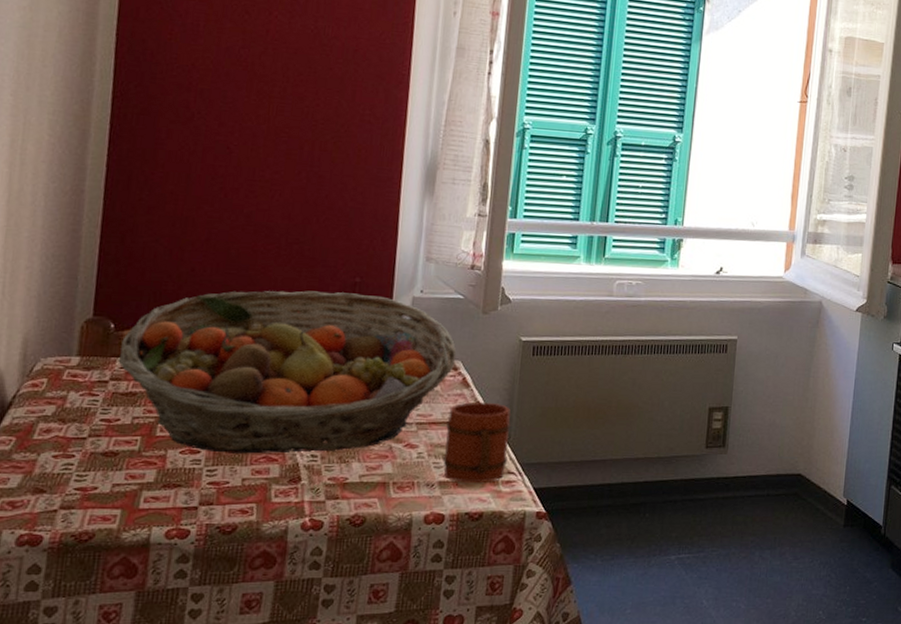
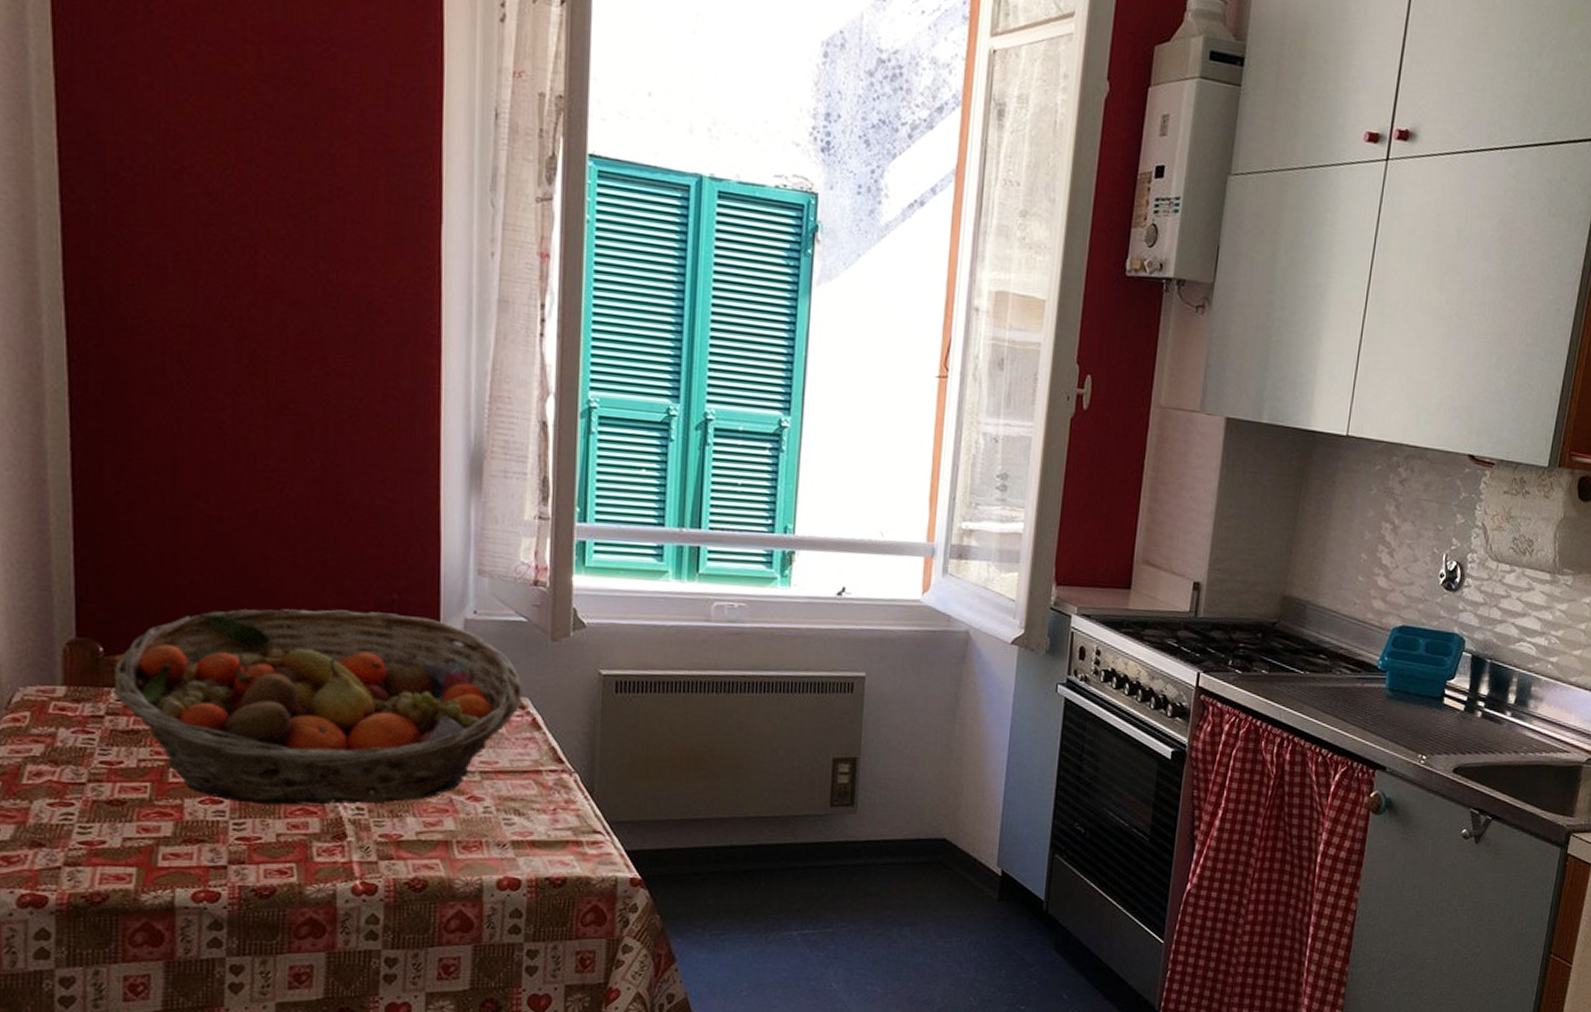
mug: present [443,402,511,483] -> none [515,747,594,844]

